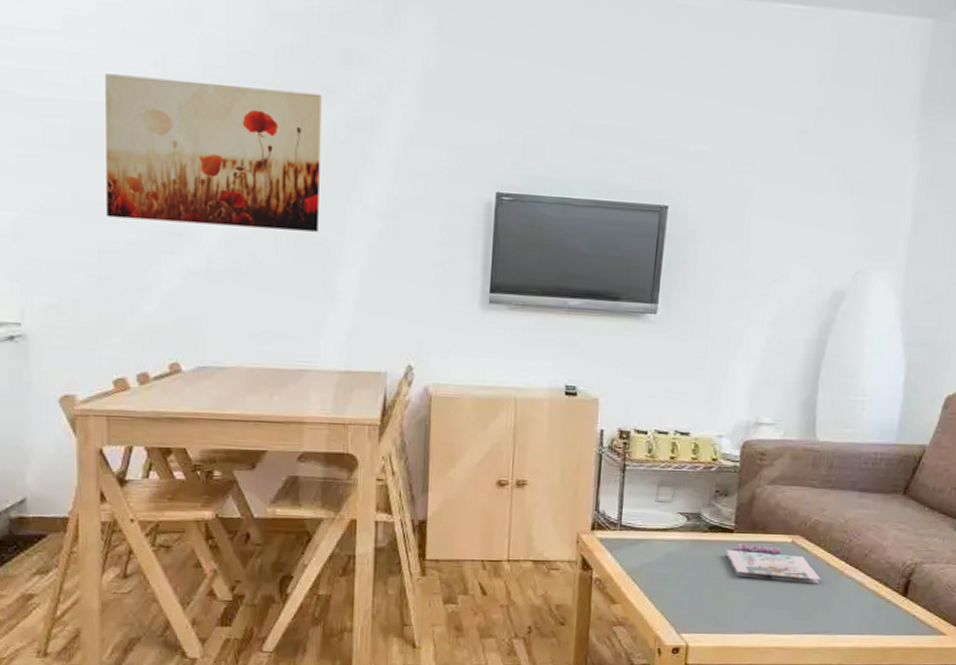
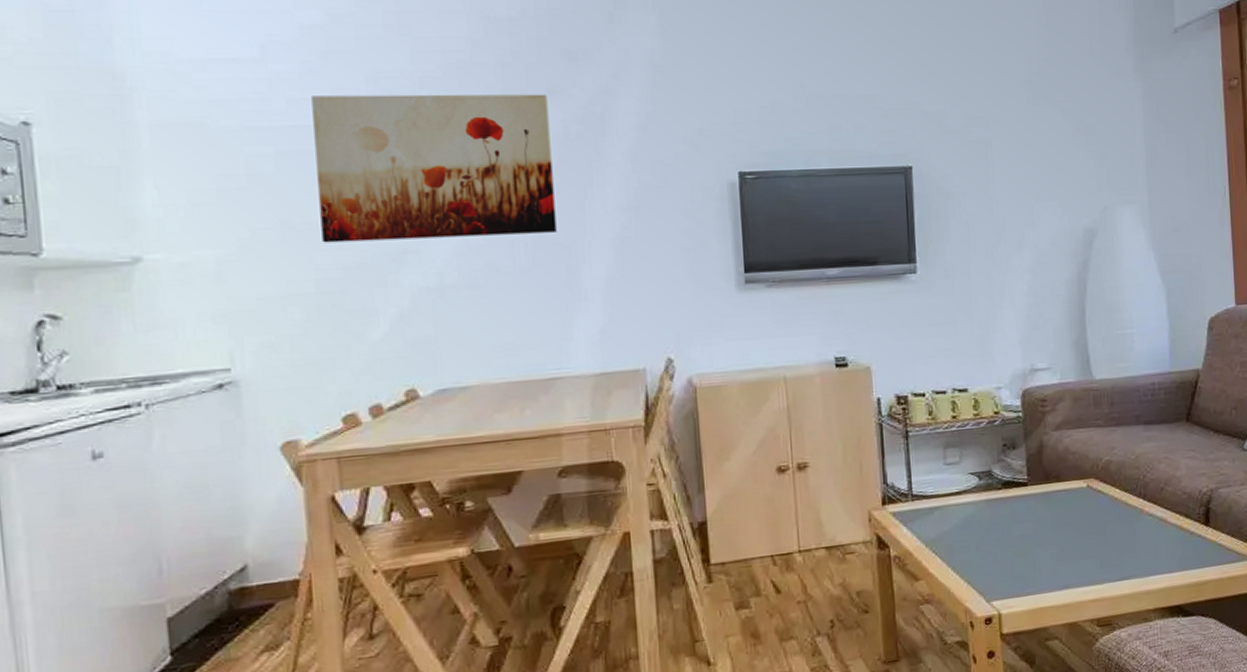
magazine: present [725,544,821,584] -> none [1023,494,1123,531]

